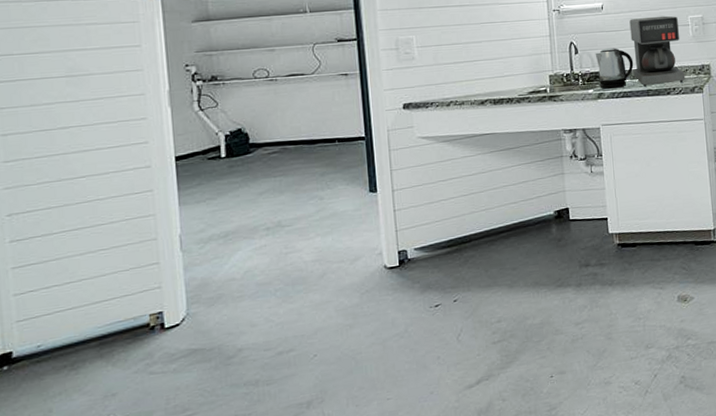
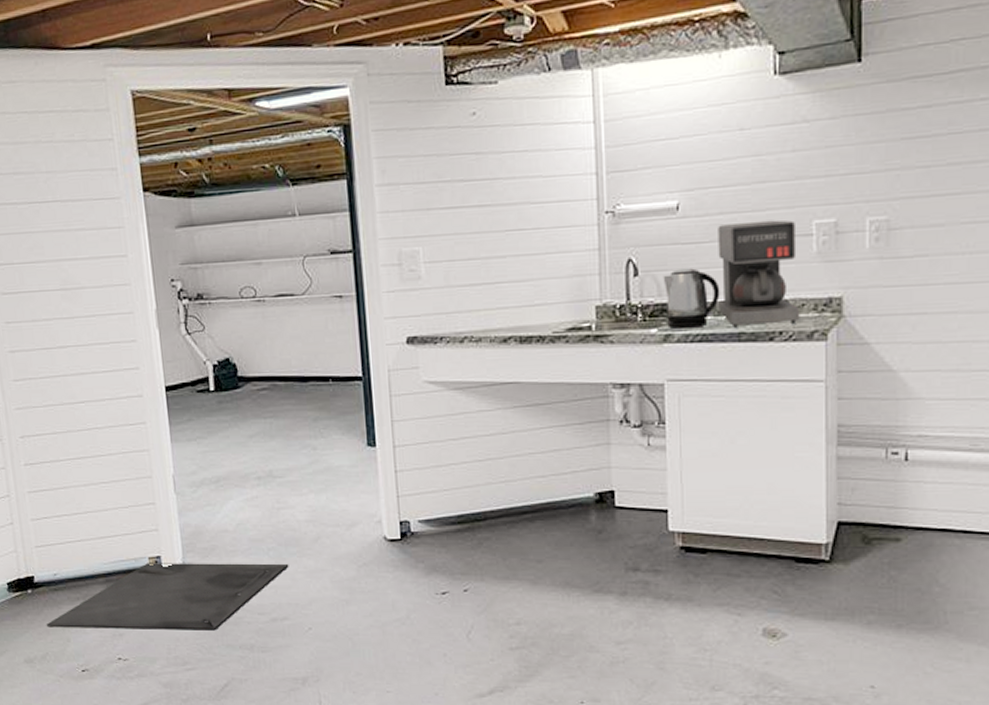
door mat: none [23,300,296,401] -> present [46,563,289,631]

